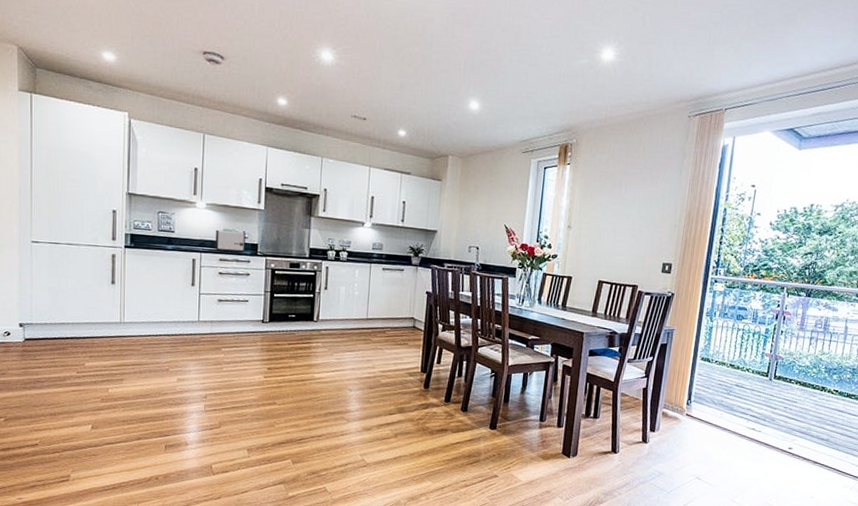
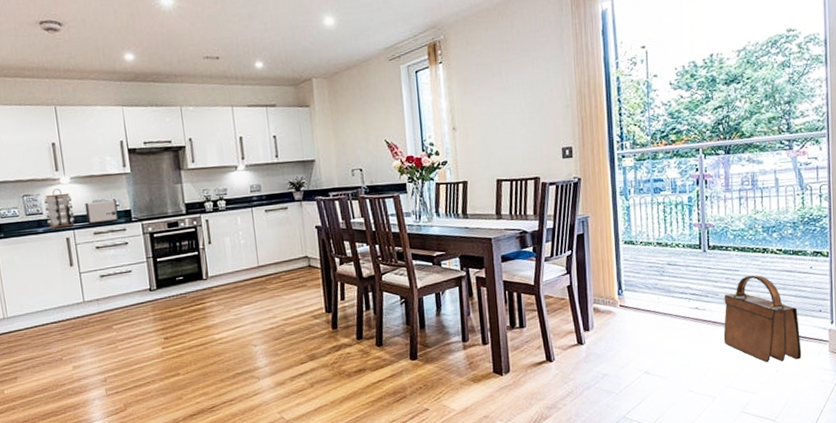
spice rack: none [177,211,204,249] -> present [44,188,75,229]
handbag: none [771,408,841,491] -> present [723,275,802,363]

